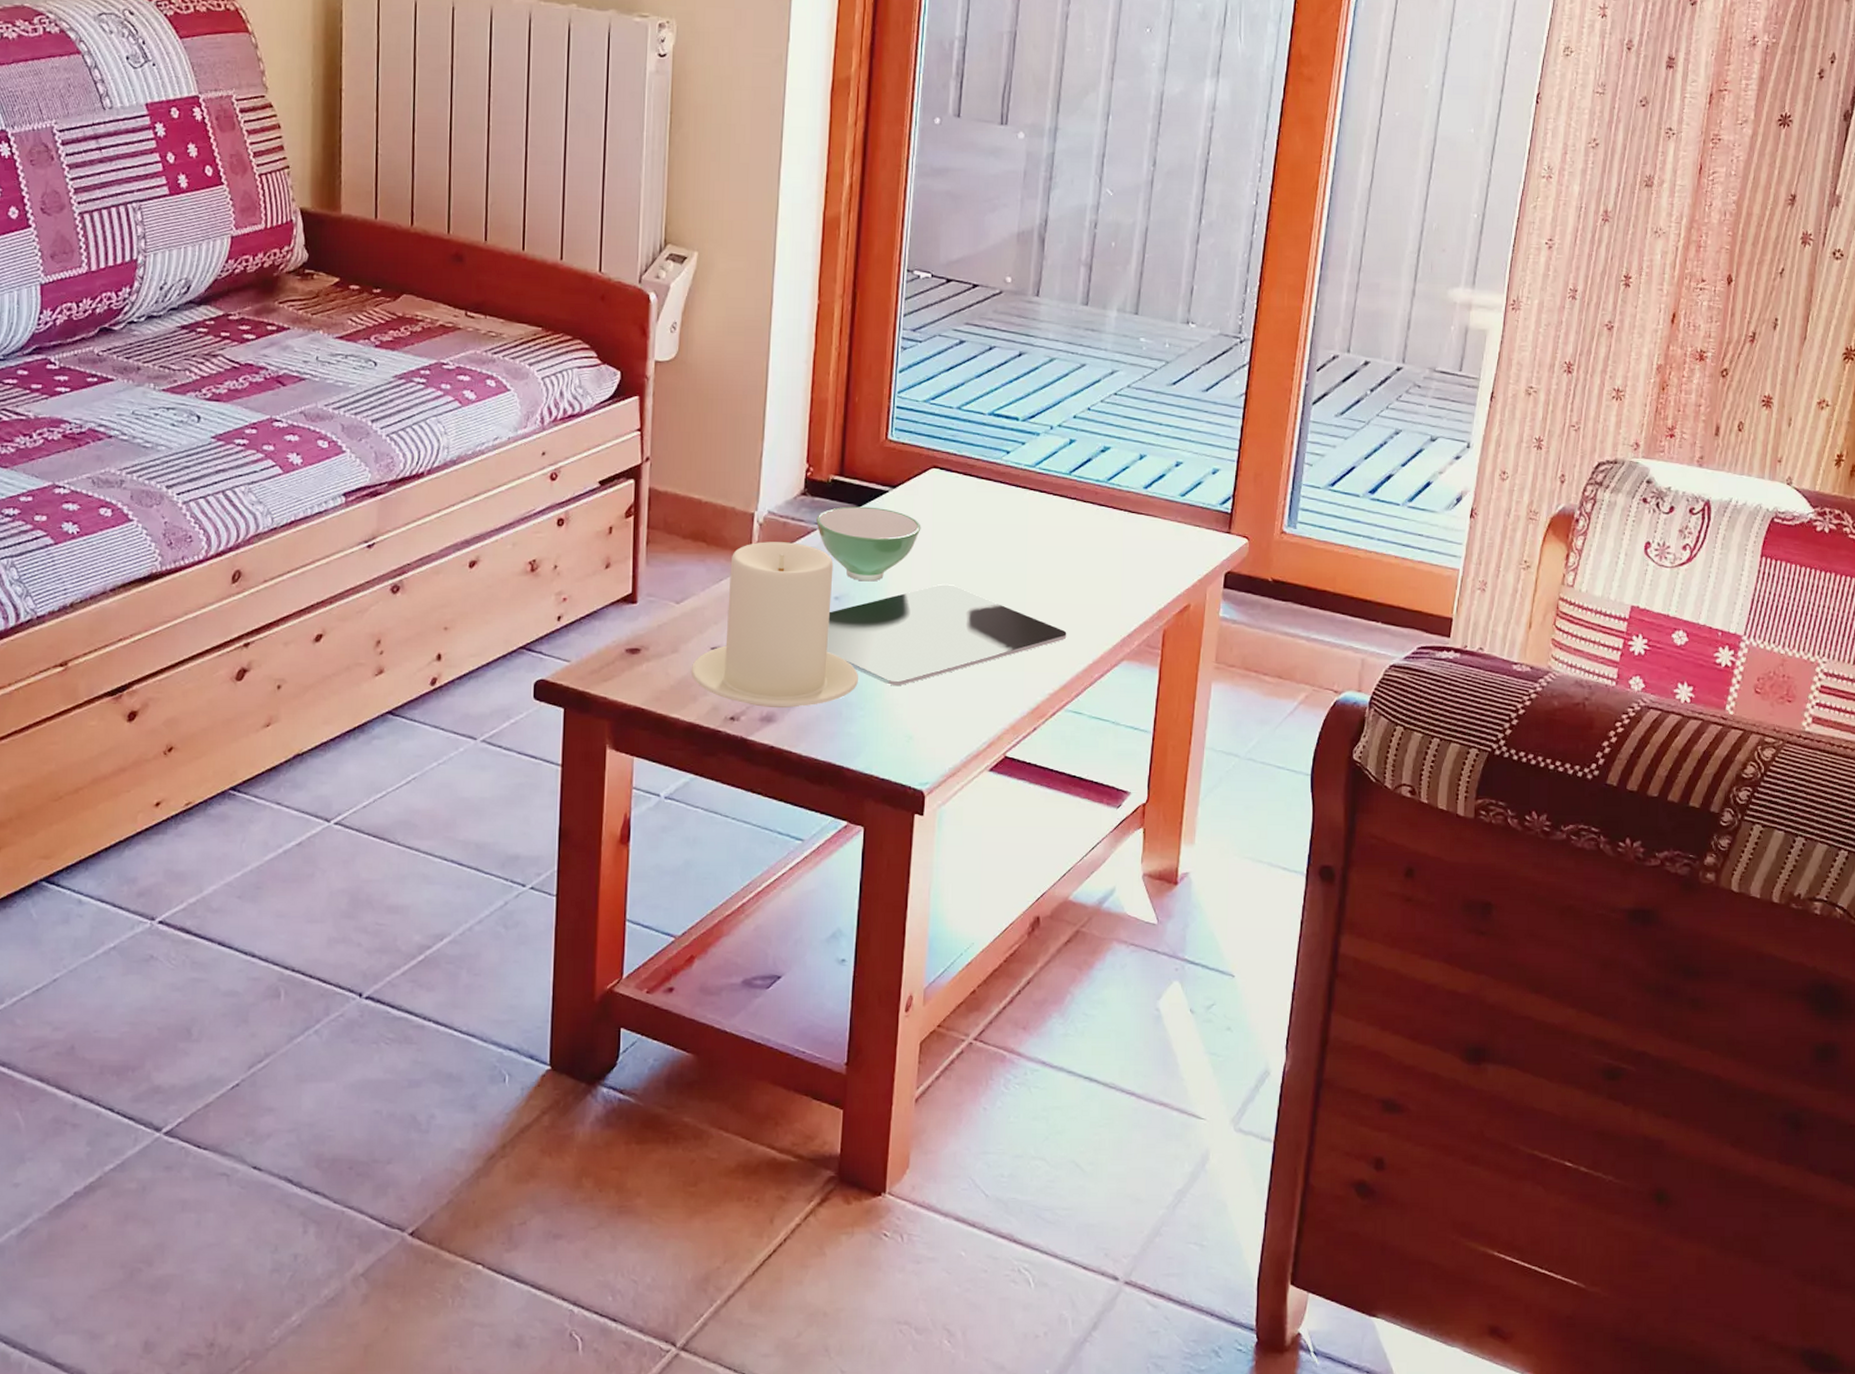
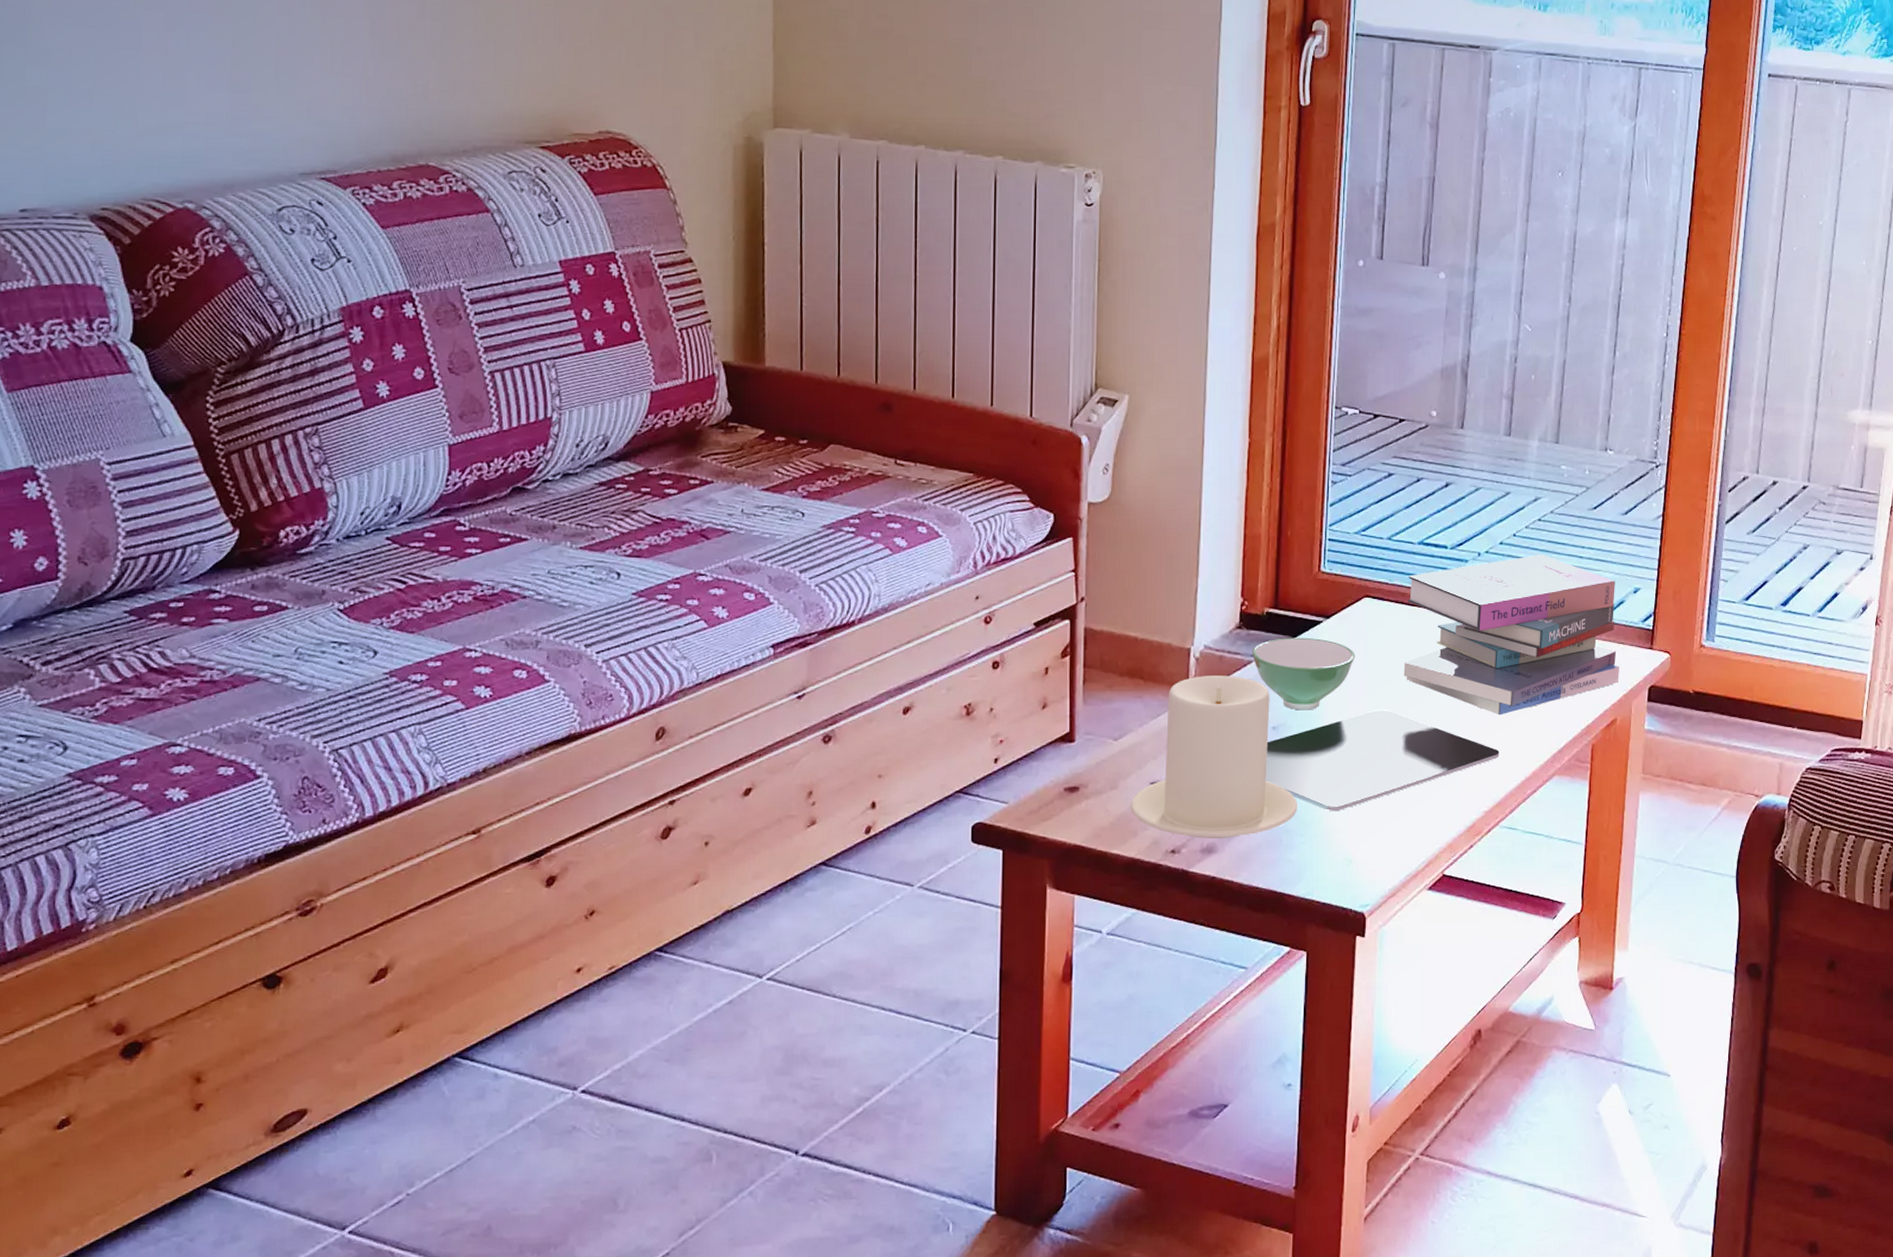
books: none [970,430,1195,596] -> present [1403,554,1619,716]

